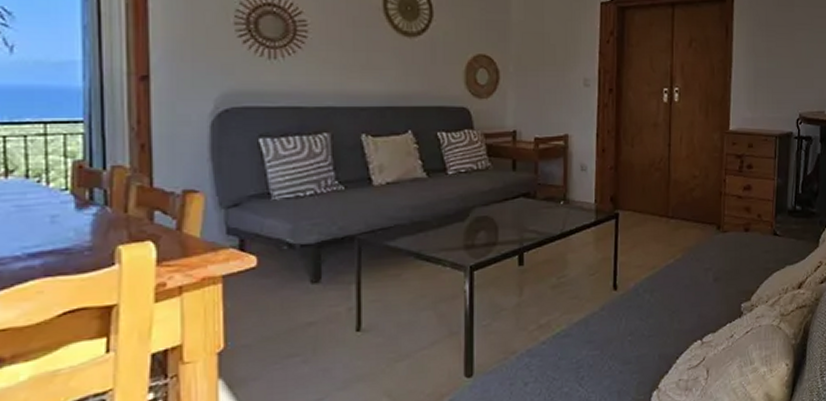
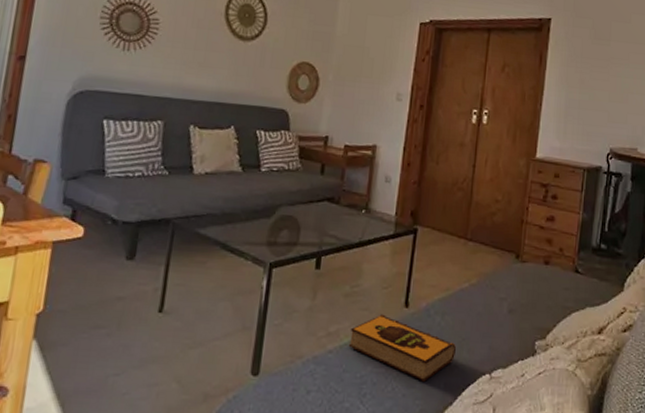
hardback book: none [561,300,668,357] -> present [348,314,457,382]

